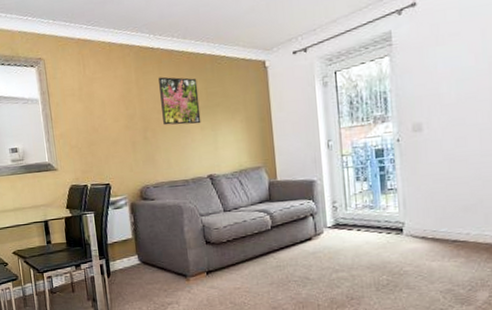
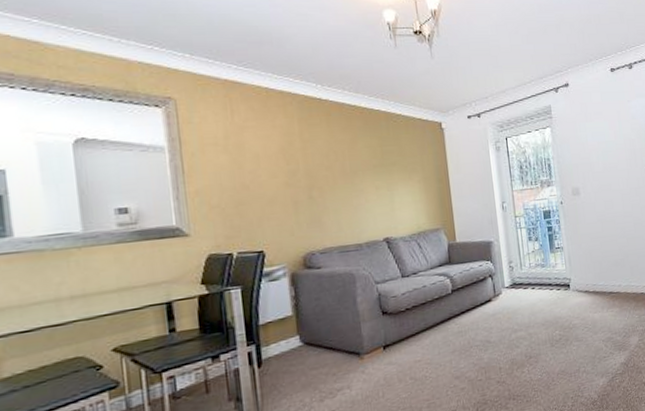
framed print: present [158,77,201,125] -> none [327,130,376,184]

